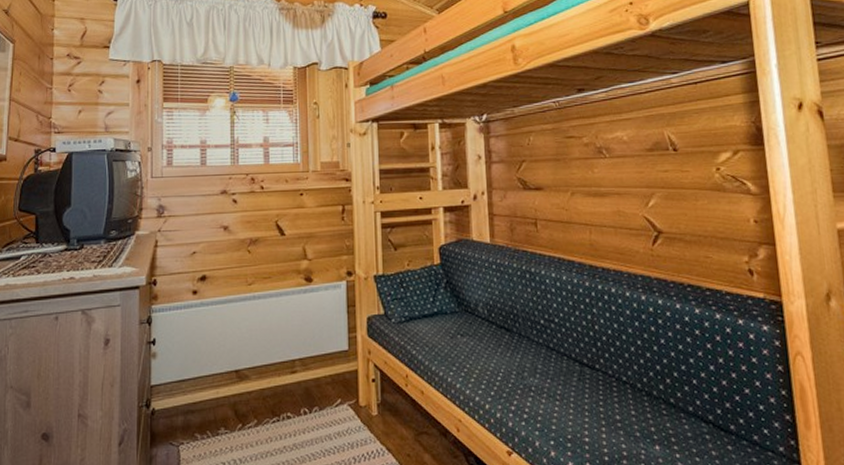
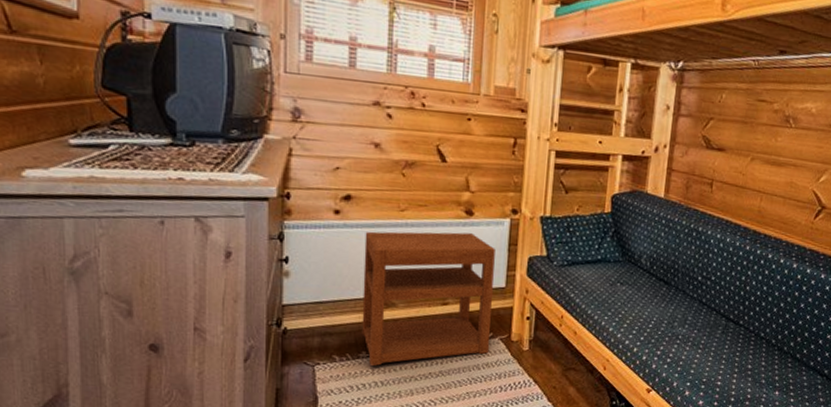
nightstand: none [219,299,338,442] -> present [361,231,495,366]

